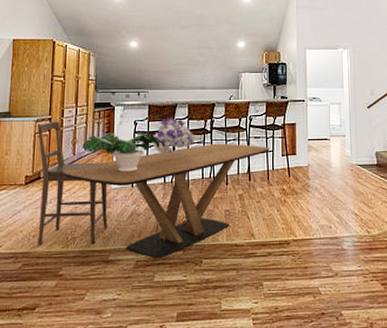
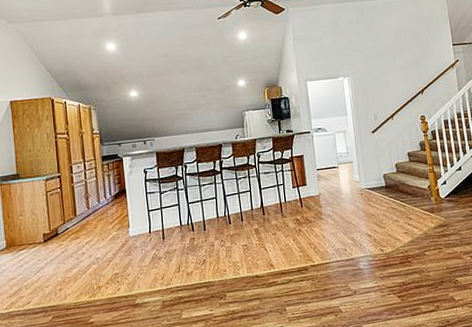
chair: present [37,121,108,245] -> none [48,178,131,298]
dining table: present [62,143,270,257] -> none [79,180,280,297]
potted plant: present [82,132,166,172] -> none [95,179,178,220]
bouquet: present [152,117,194,153] -> none [164,162,206,198]

